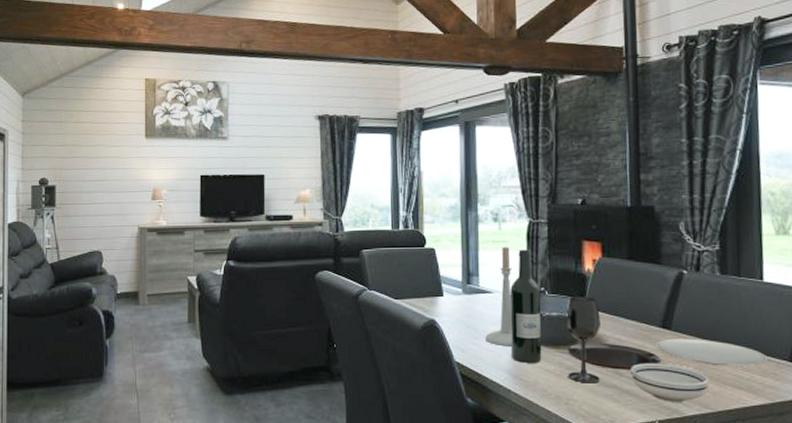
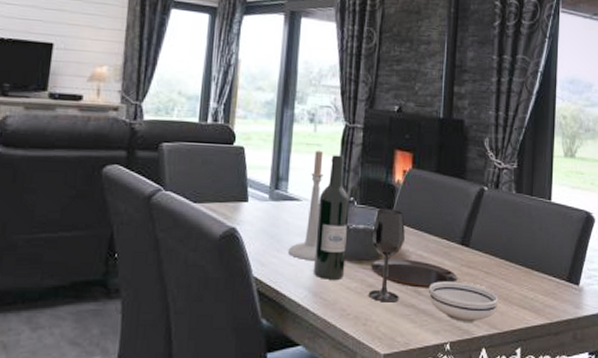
plate: present [656,338,768,366] -> none [455,256,550,286]

